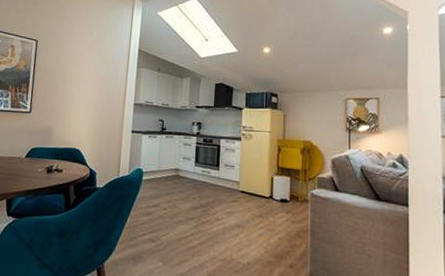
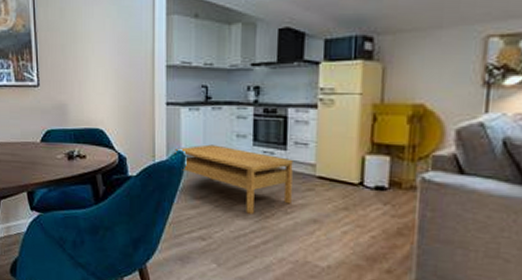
coffee table: none [135,164,224,220] -> present [175,144,293,214]

